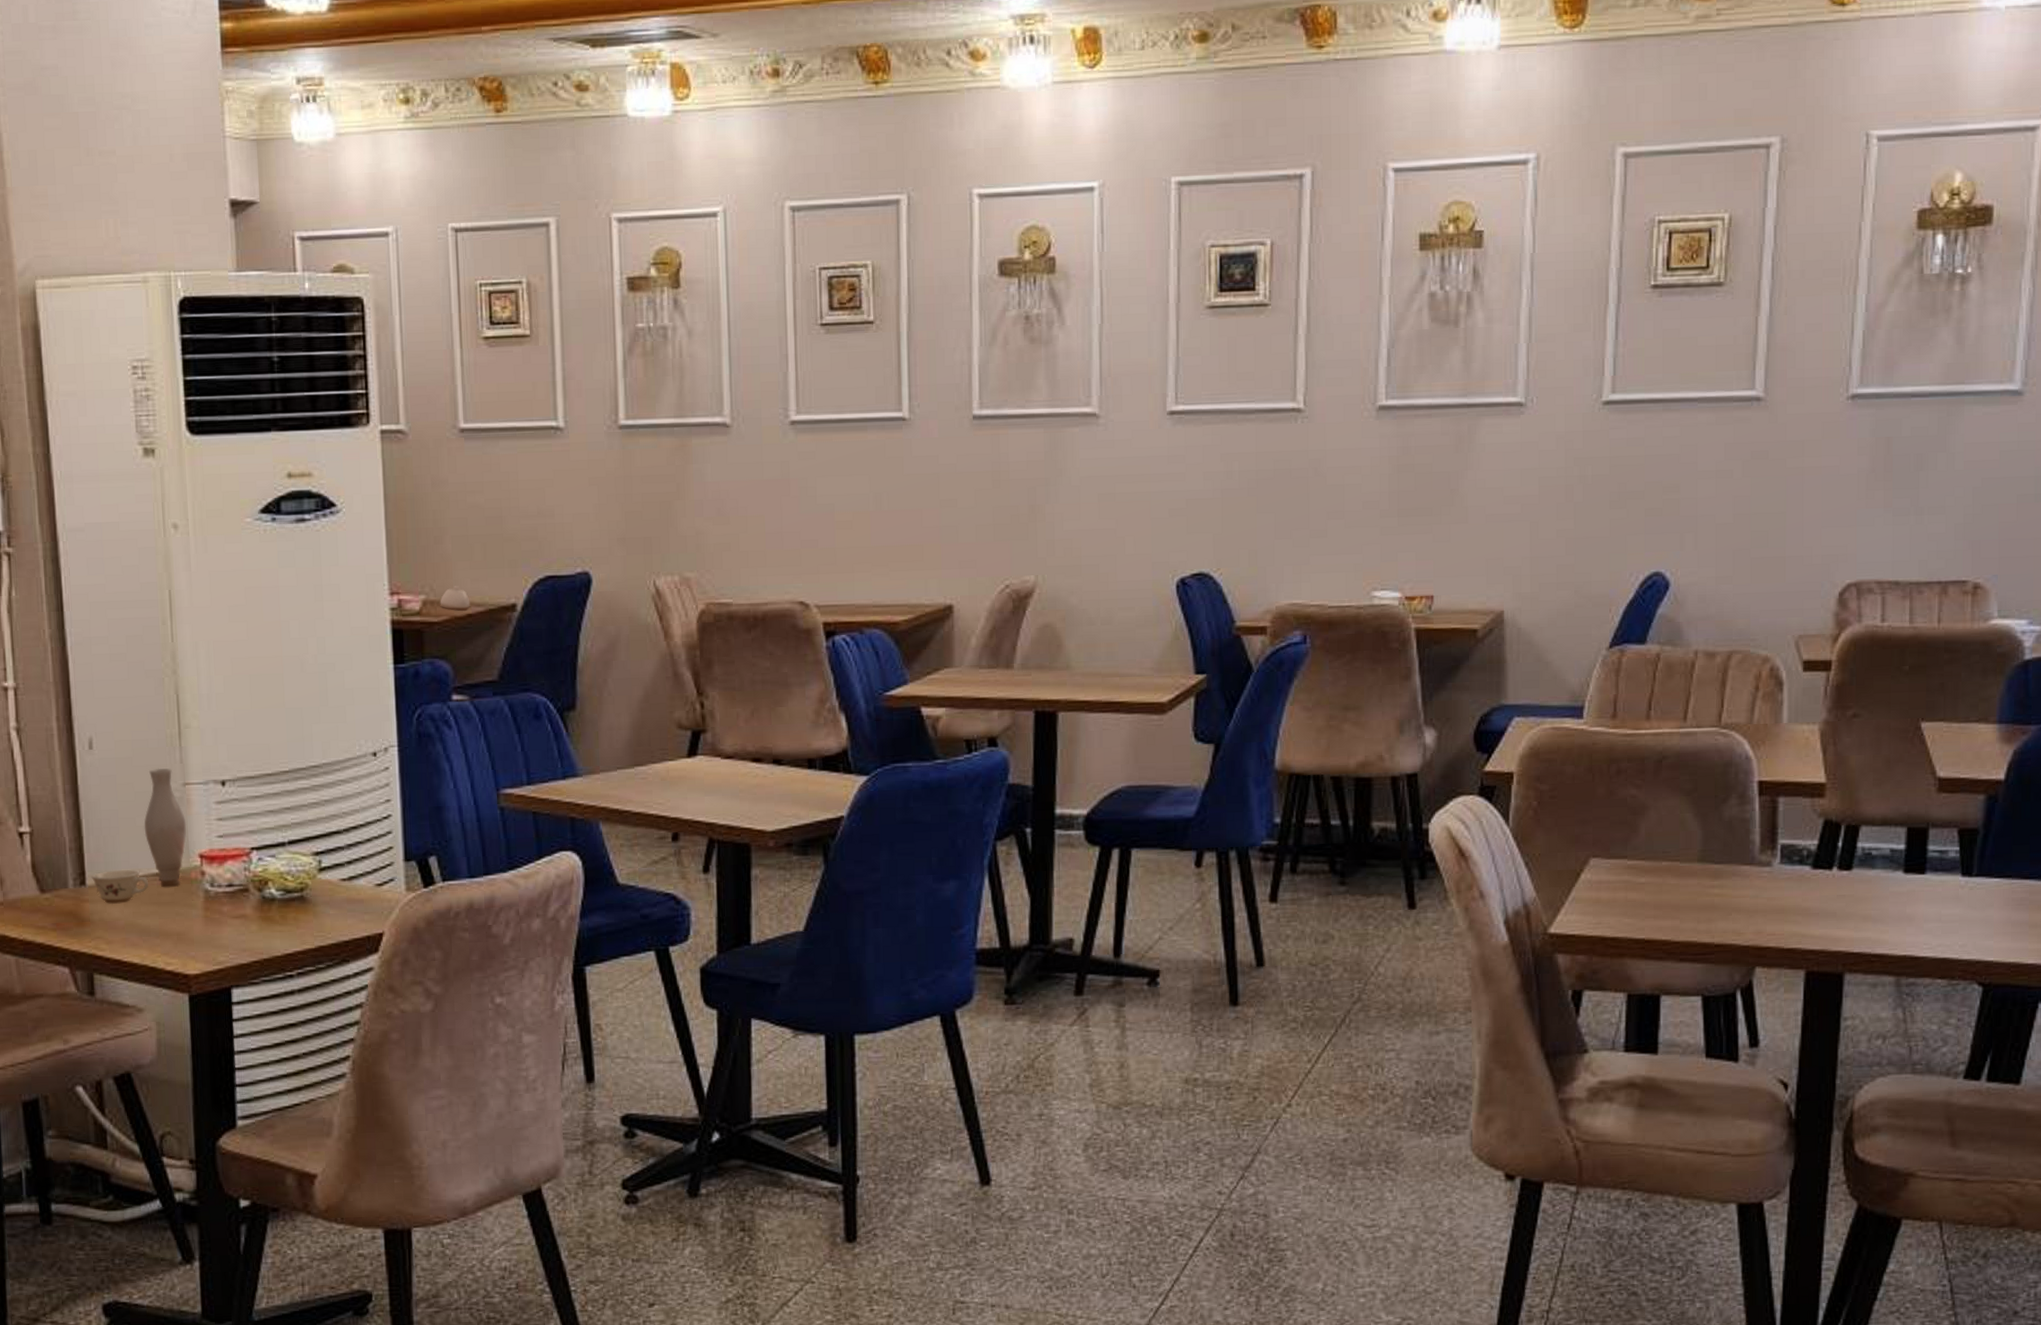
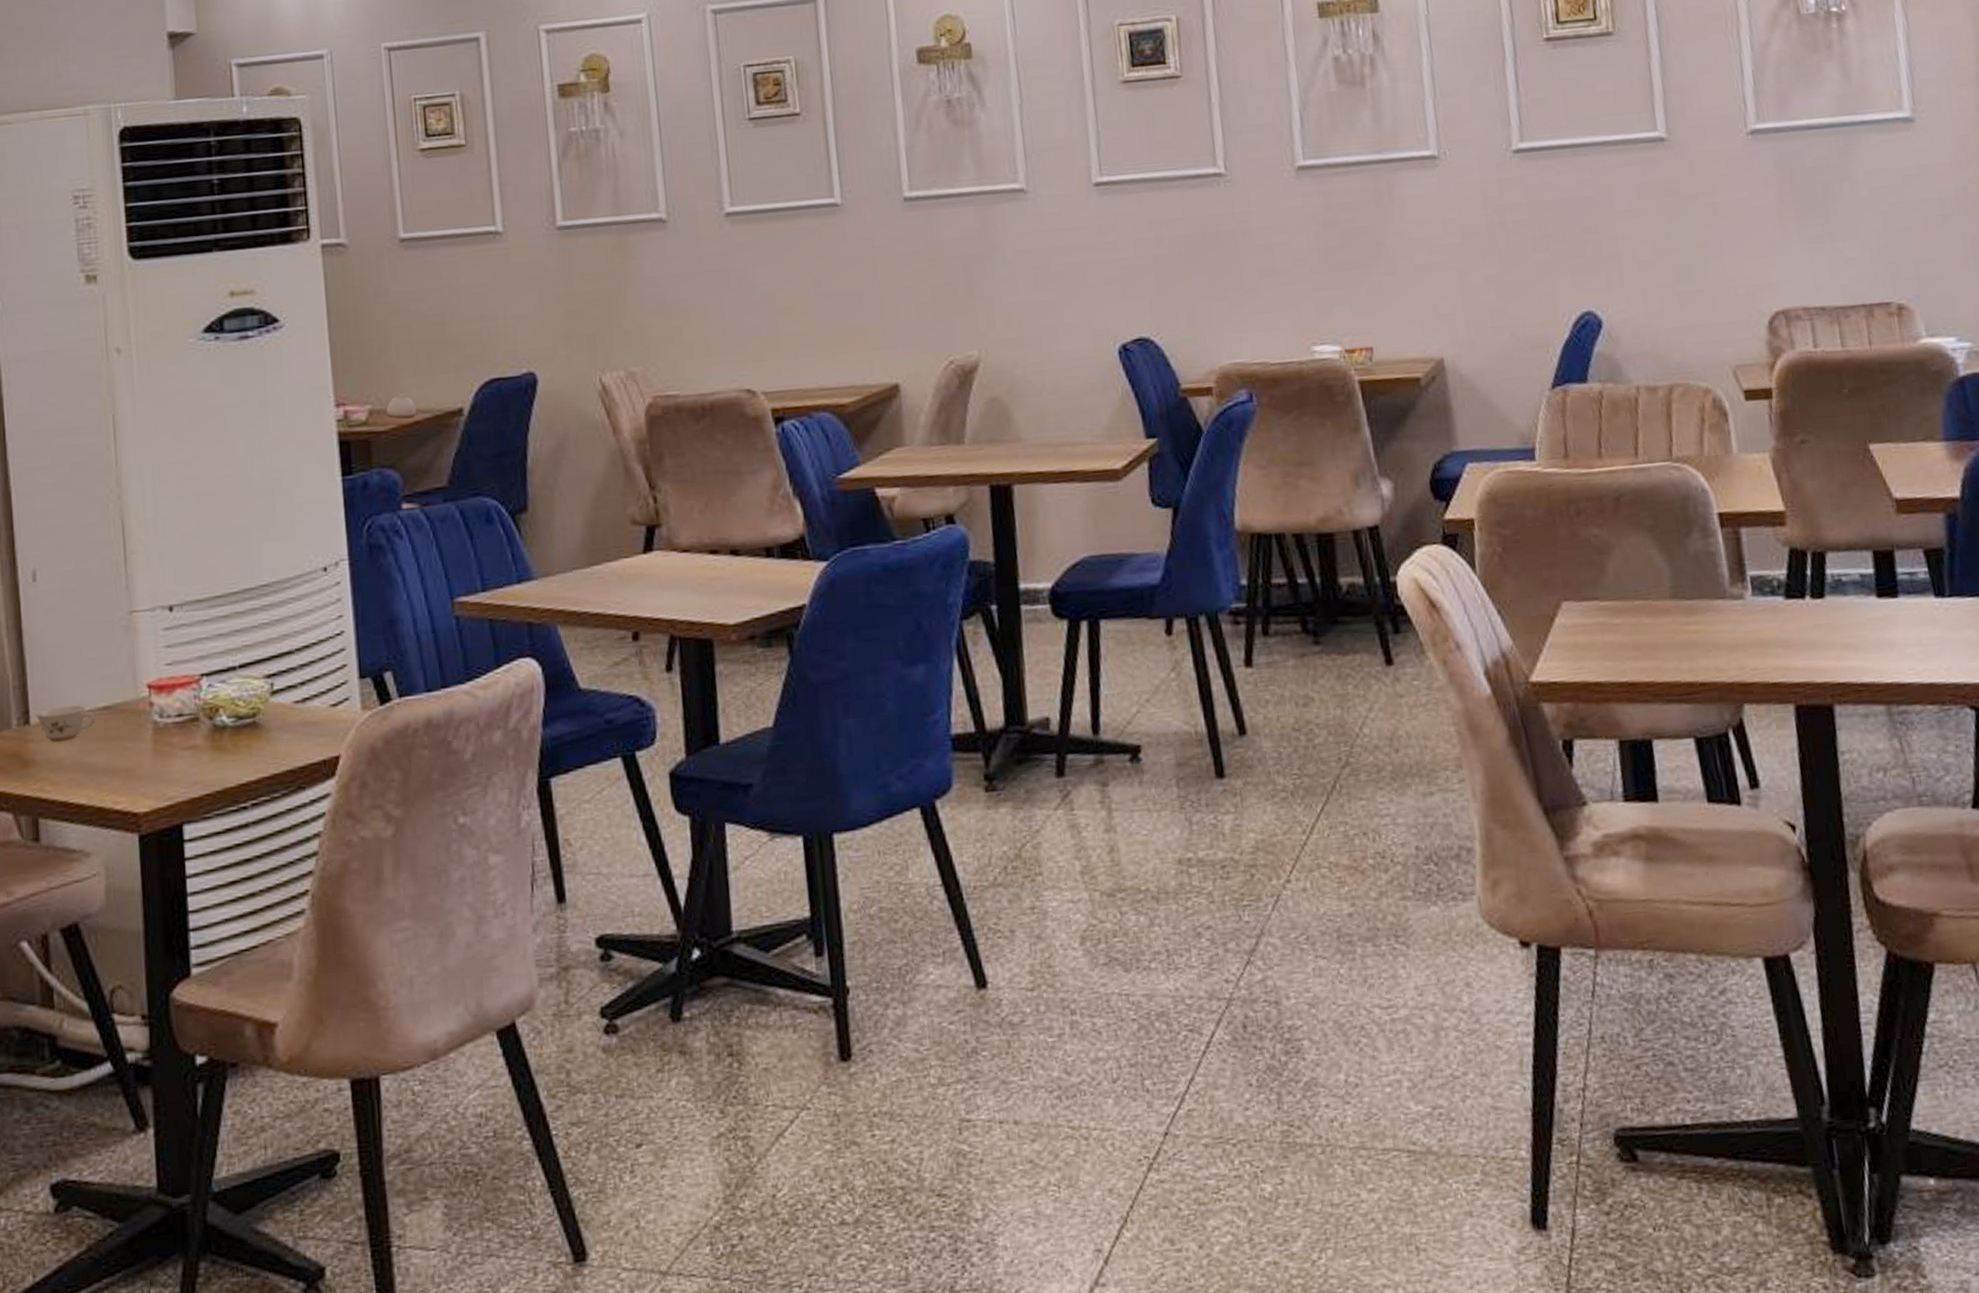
vase: present [144,768,187,888] -> none [89,596,134,722]

